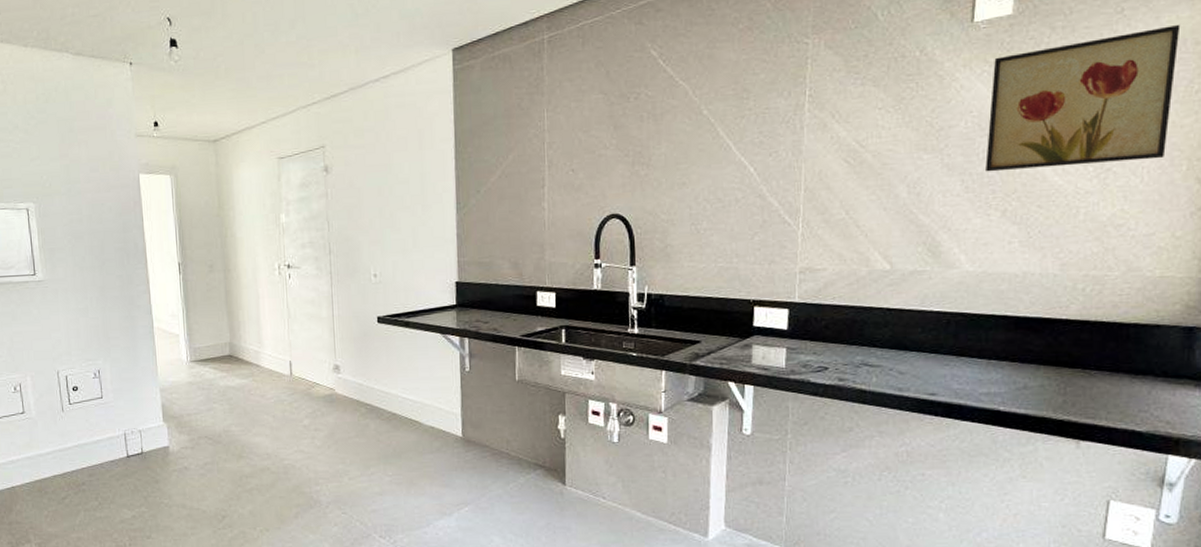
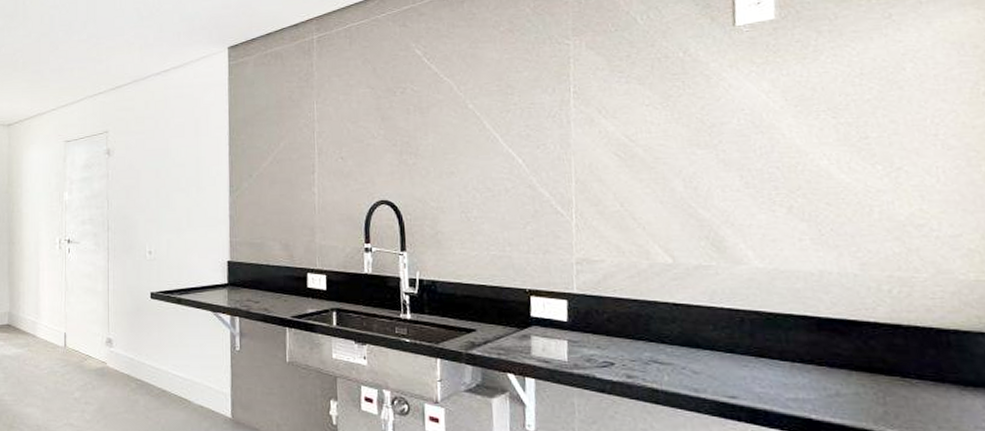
wall art: present [985,24,1181,172] -> none [761,28,960,169]

